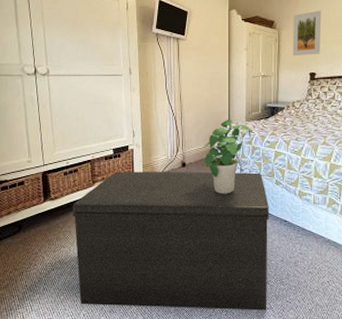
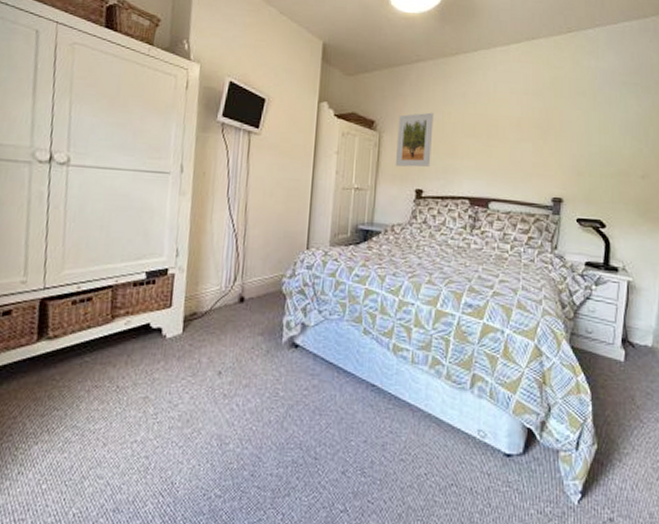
bench: present [72,171,269,311] -> none [70,303,353,515]
potted plant: present [202,118,251,194] -> none [267,241,336,344]

